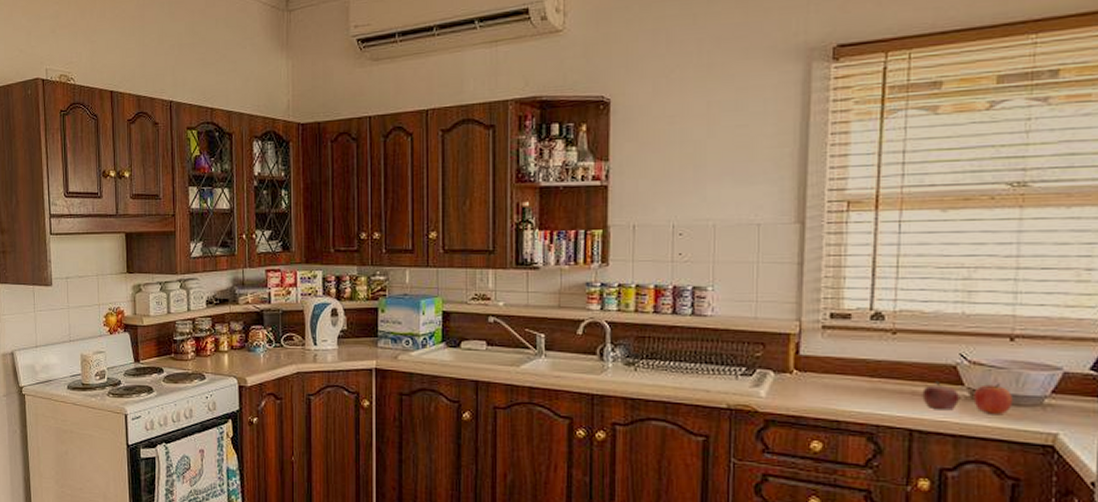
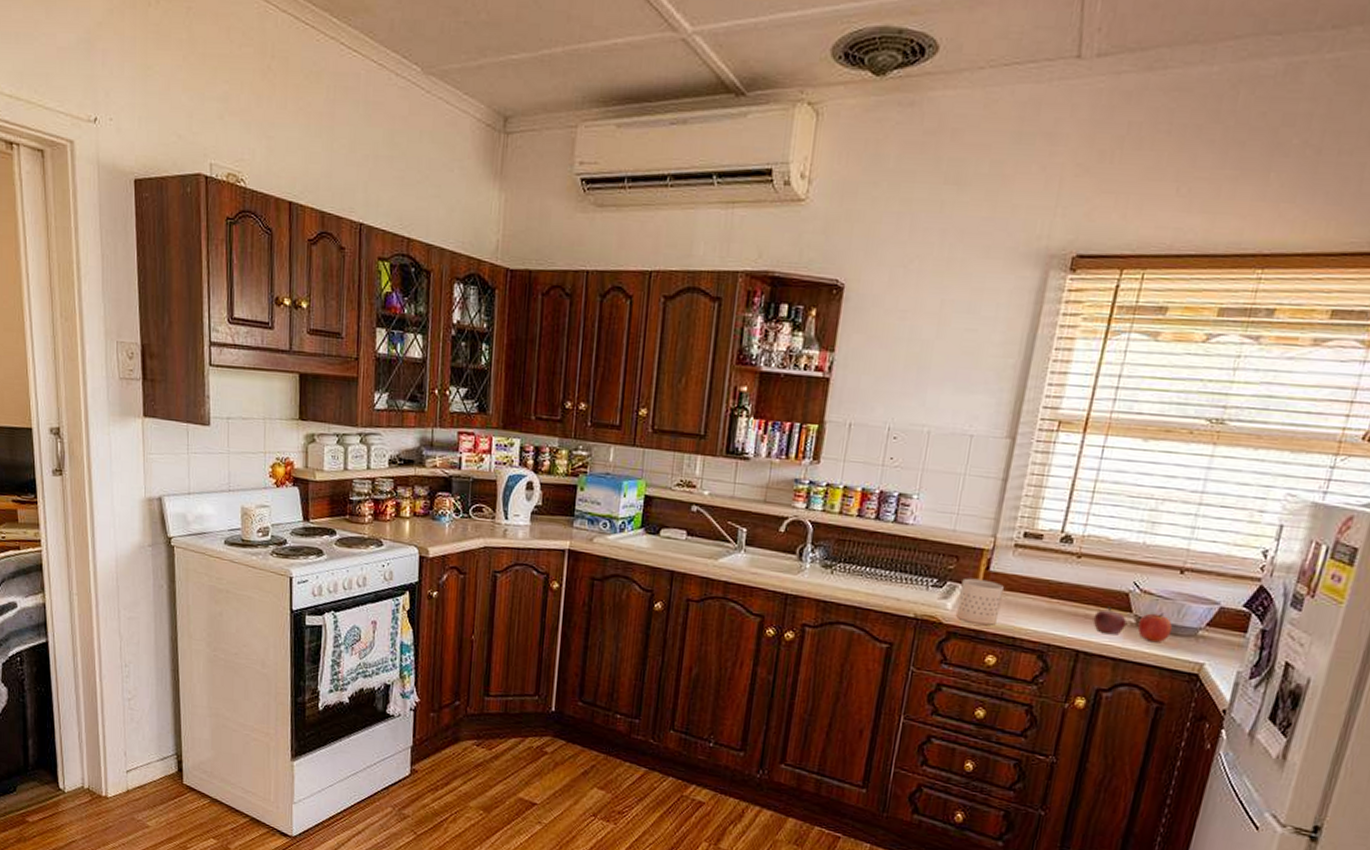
mug: none [770,364,818,410] -> present [955,578,1004,625]

